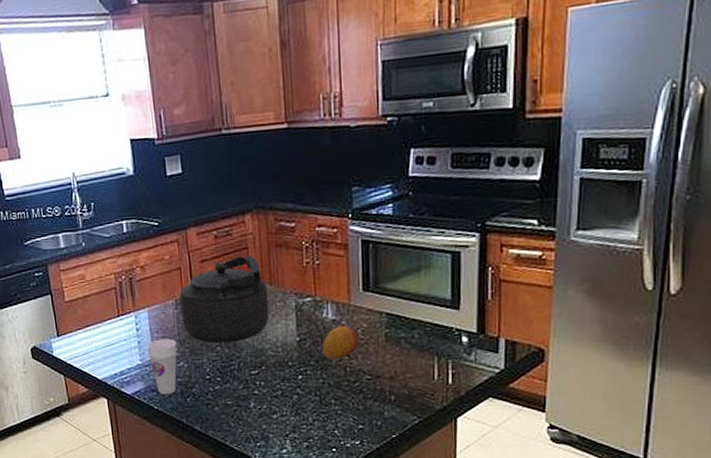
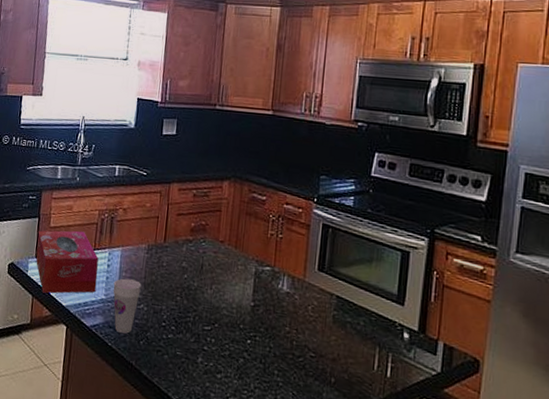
tissue box: none [53,299,130,371] -> present [36,230,99,294]
kettle: present [179,256,269,344] -> none [150,217,233,296]
fruit: present [323,326,359,360] -> none [274,299,309,332]

